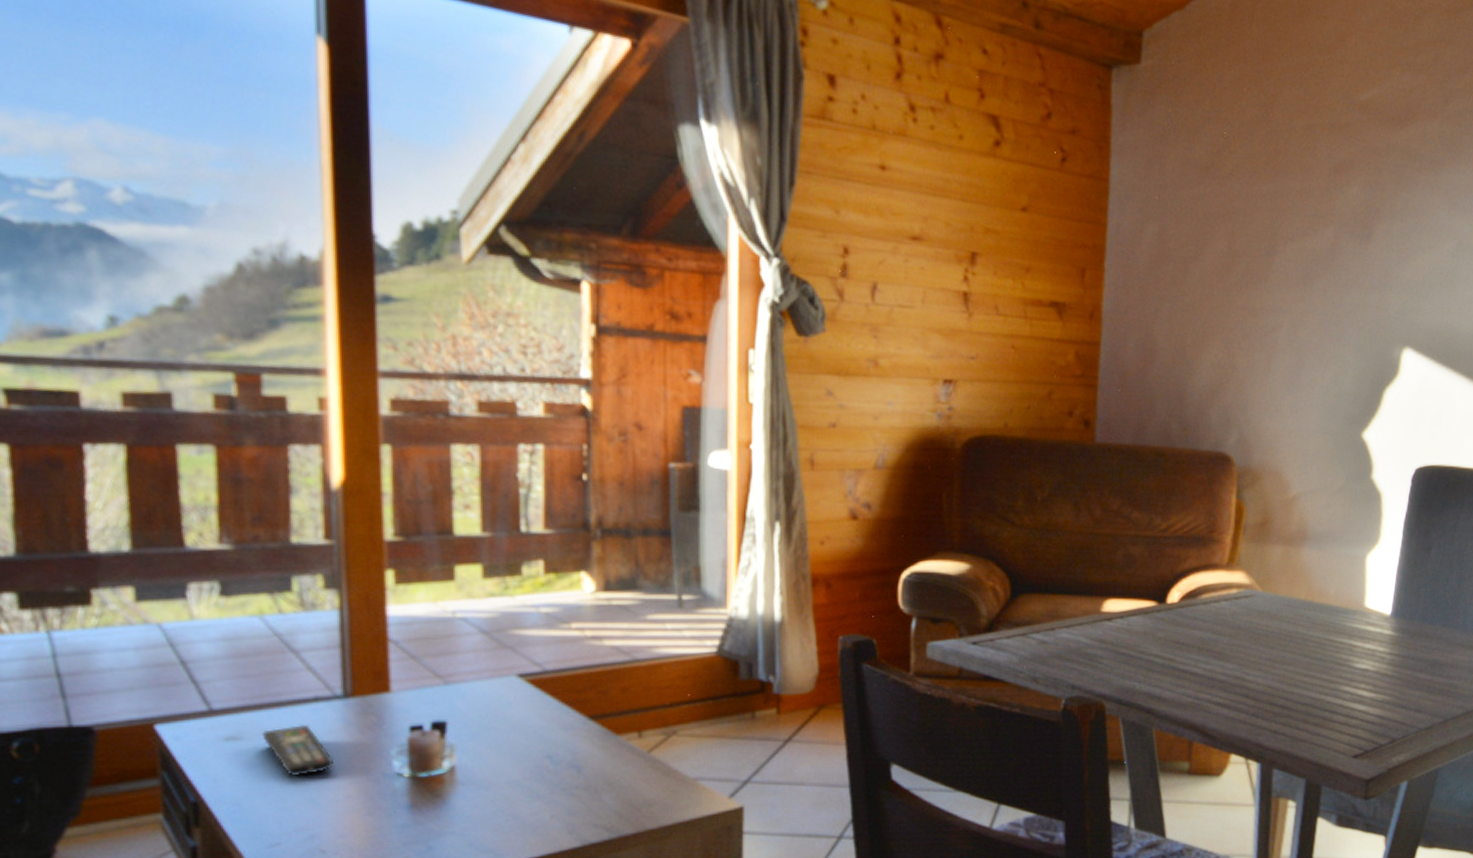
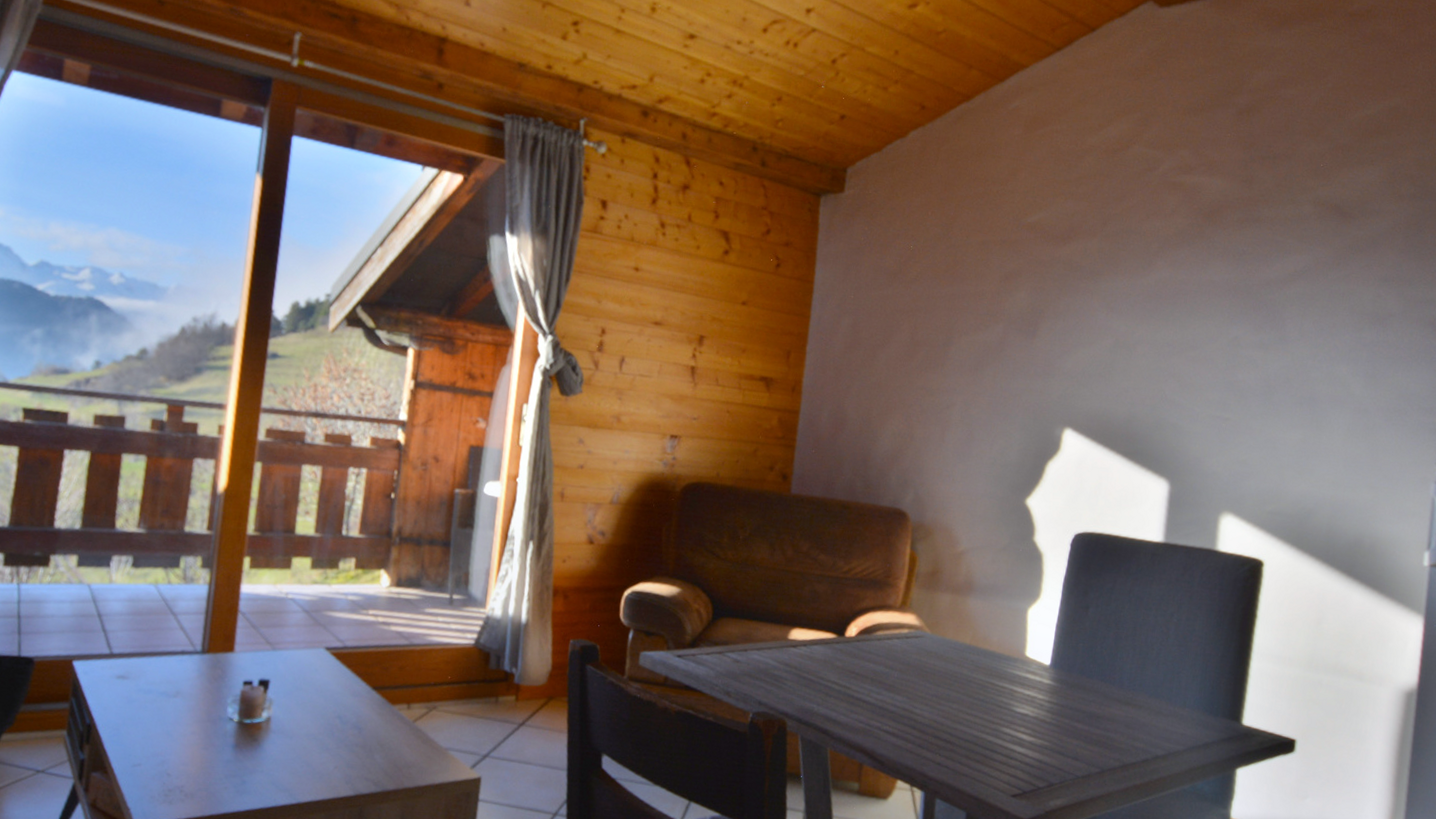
remote control: present [261,724,335,777] -> none [141,671,188,713]

